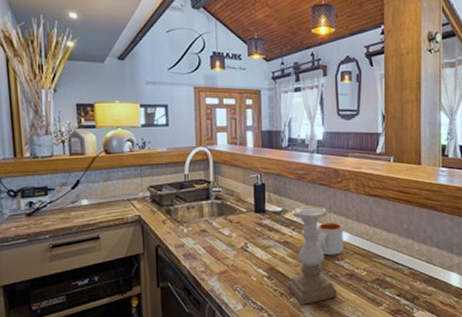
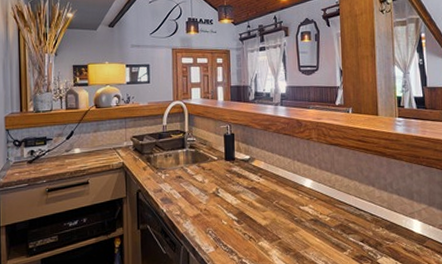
candle holder: present [289,206,338,305] -> none [257,154,303,249]
mug: present [317,222,343,256] -> none [282,169,307,201]

